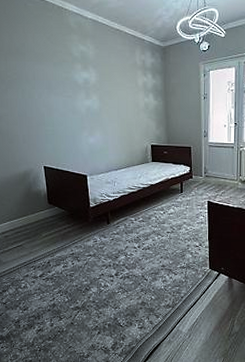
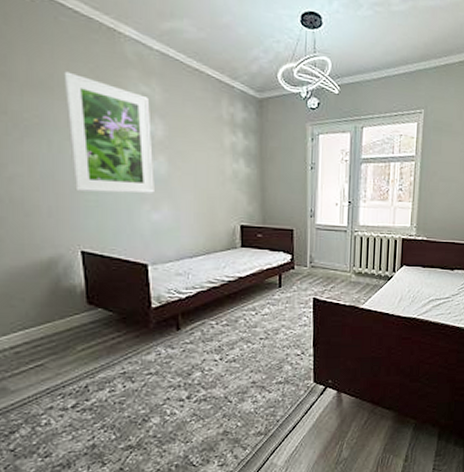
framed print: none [31,41,90,124] -> present [64,71,154,194]

